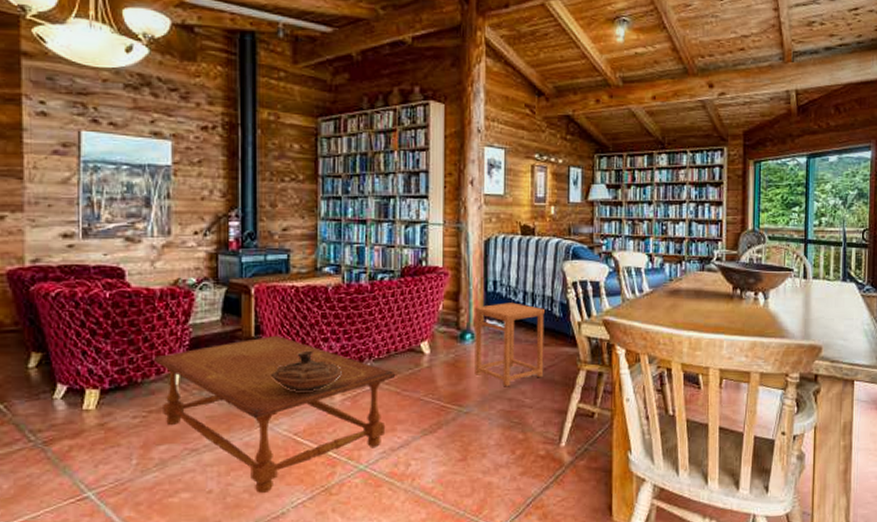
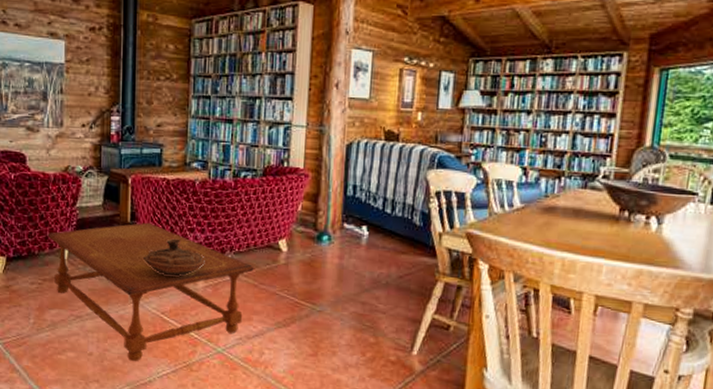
side table: present [474,302,545,387] -> none [329,208,404,291]

